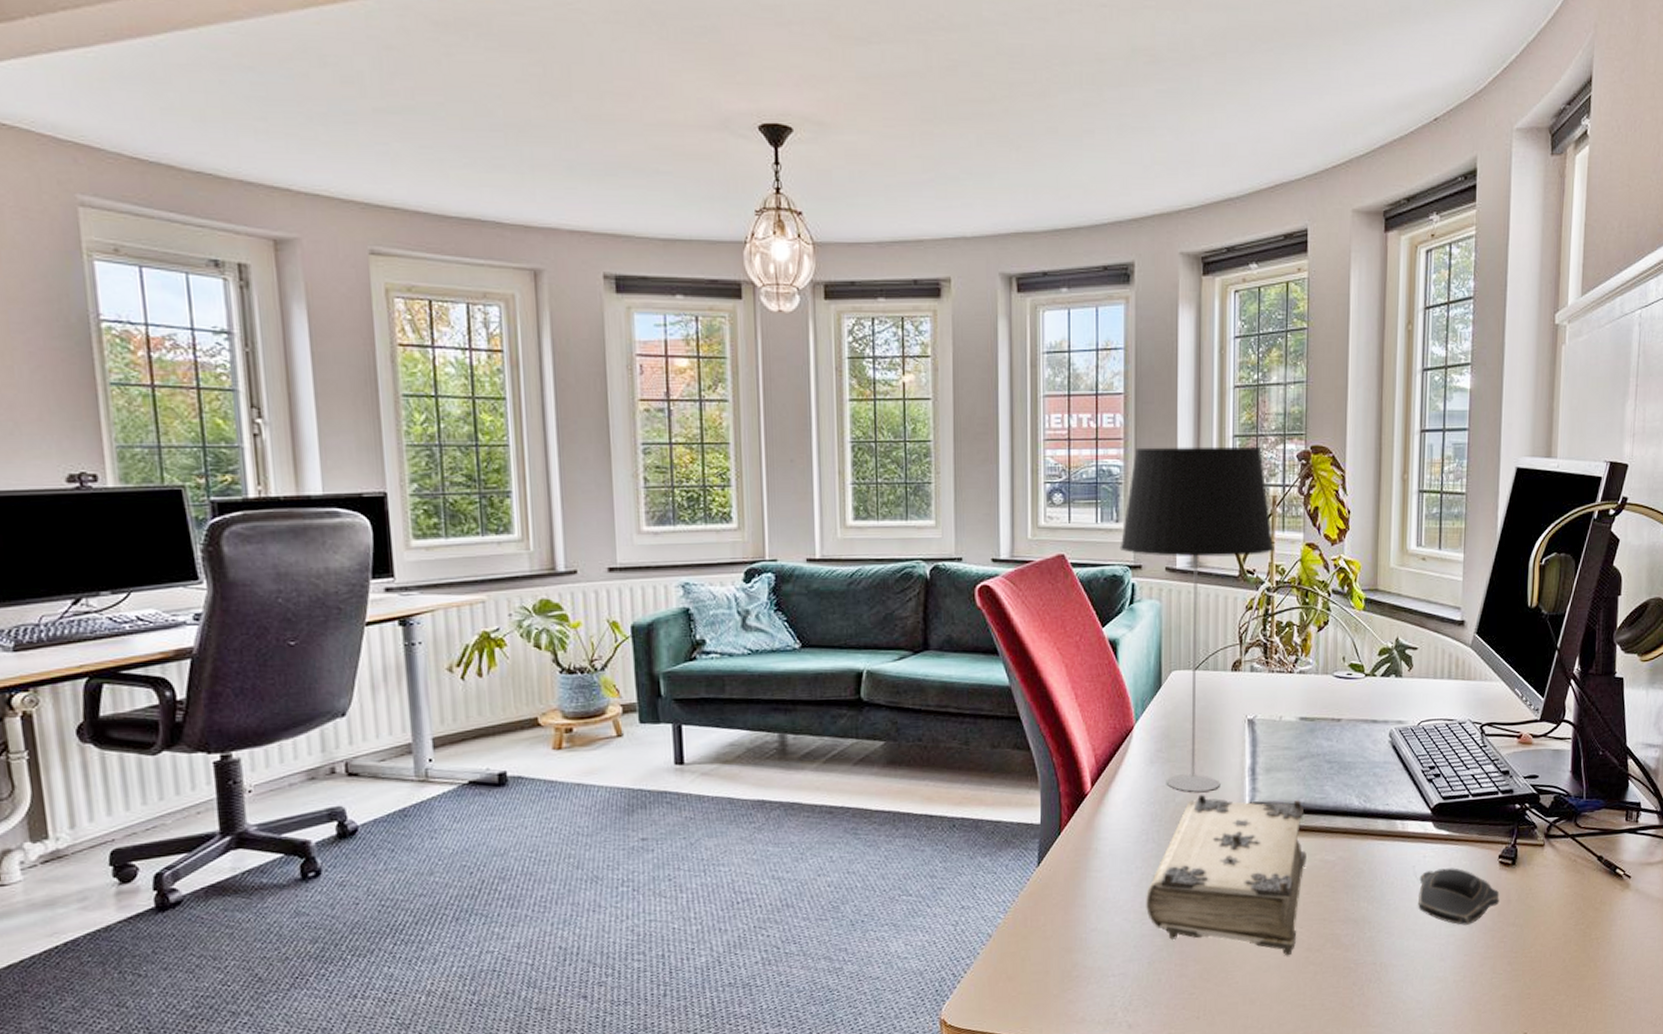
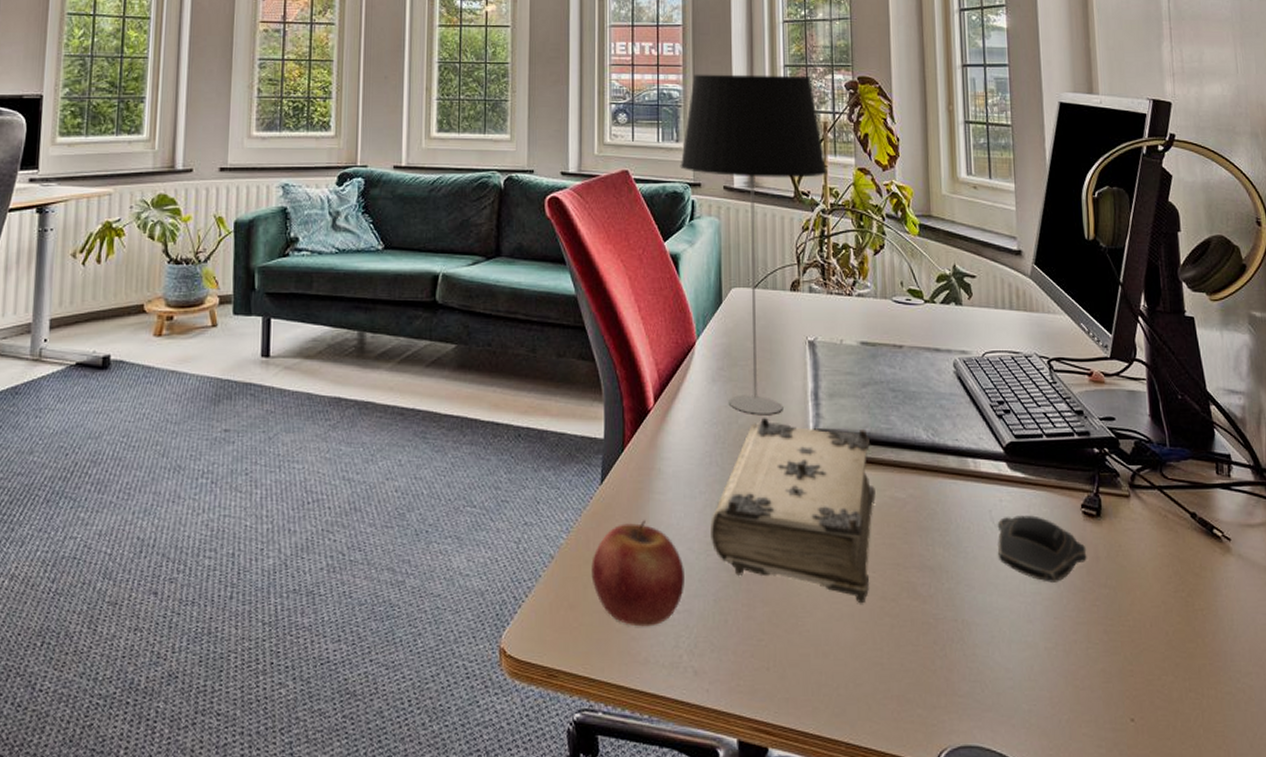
apple: none [1029,896,1120,991] -> present [591,520,684,627]

